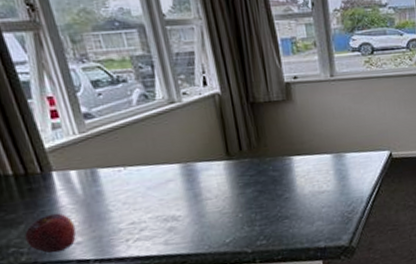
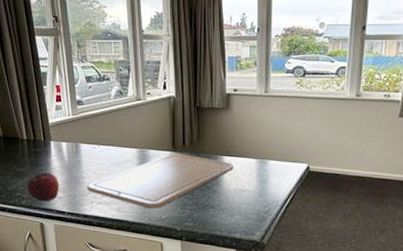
chopping board: none [116,161,306,234] -> present [87,153,234,209]

